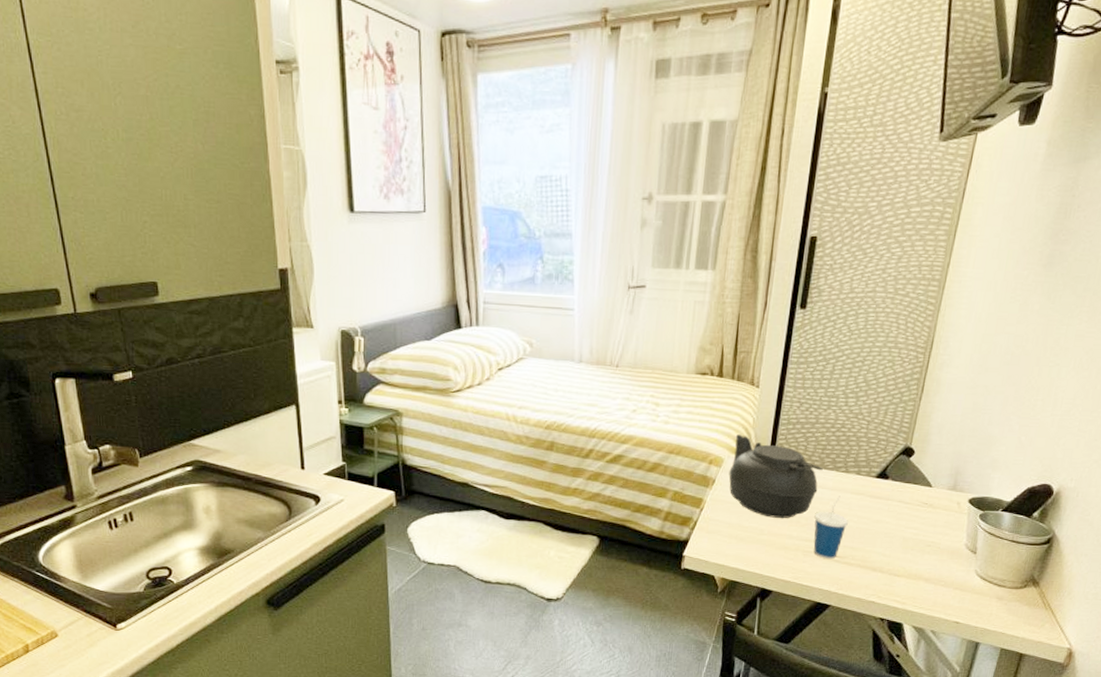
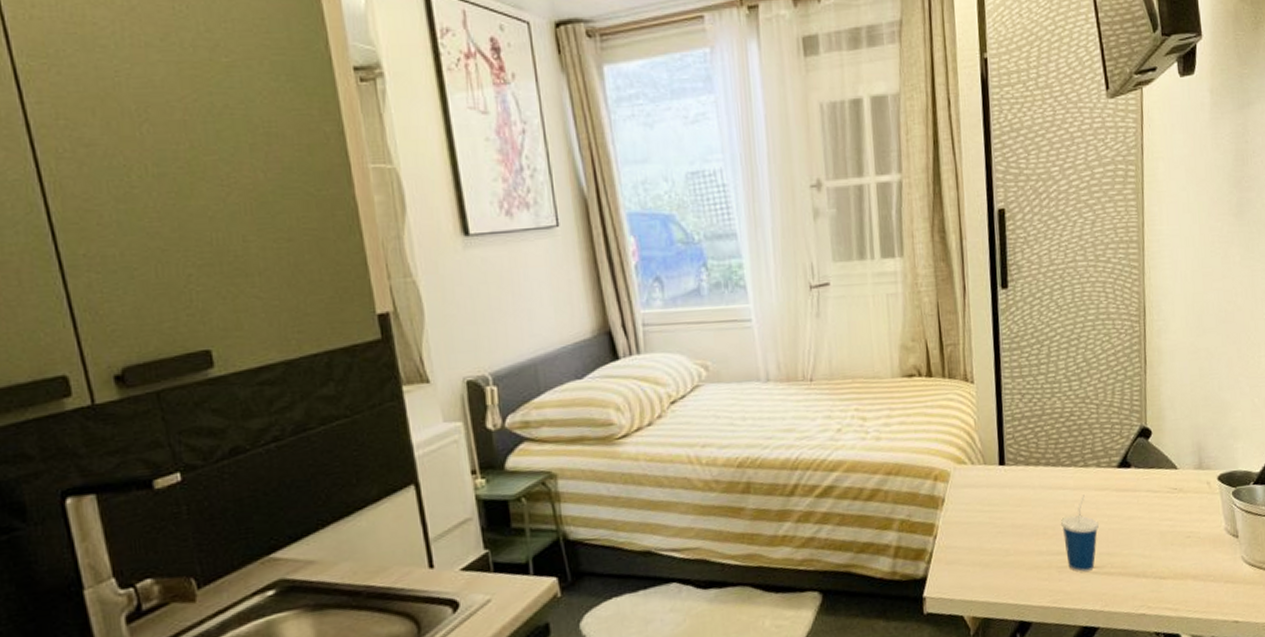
teapot: present [728,434,824,519] -> none [958,440,1061,534]

